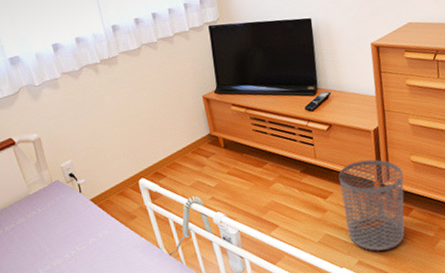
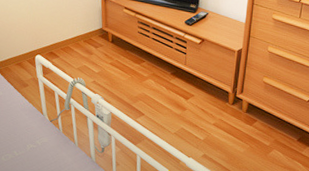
waste bin: present [338,159,405,251] -> none [200,74,254,150]

